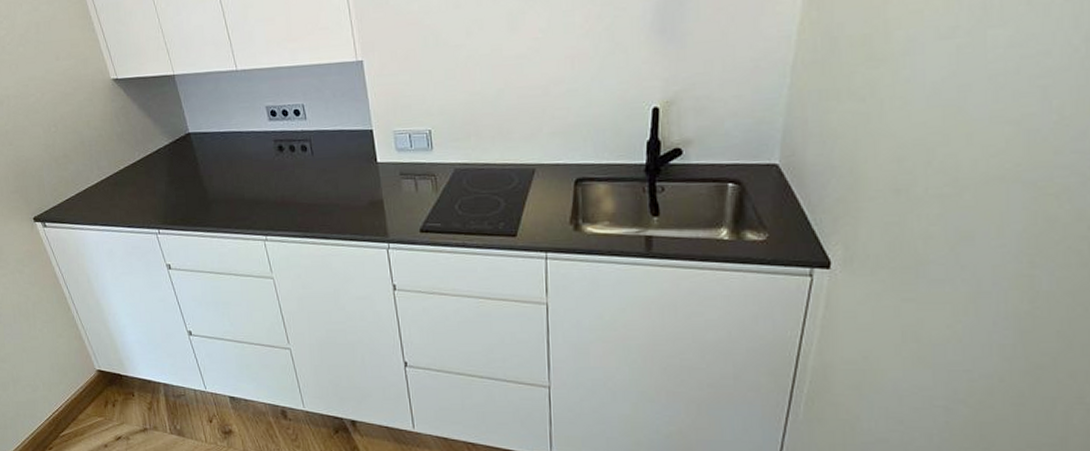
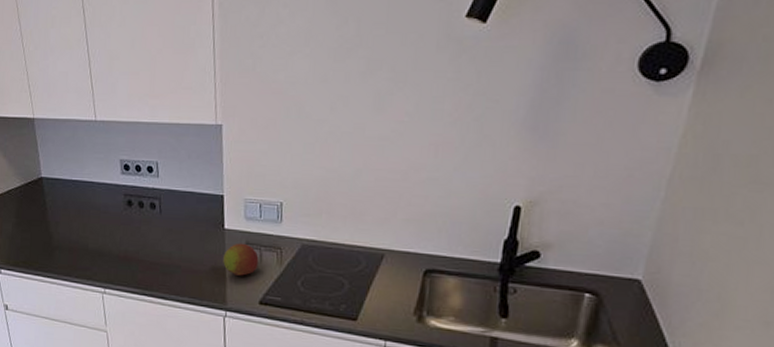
fruit: none [379,174,415,207] -> present [223,243,259,276]

